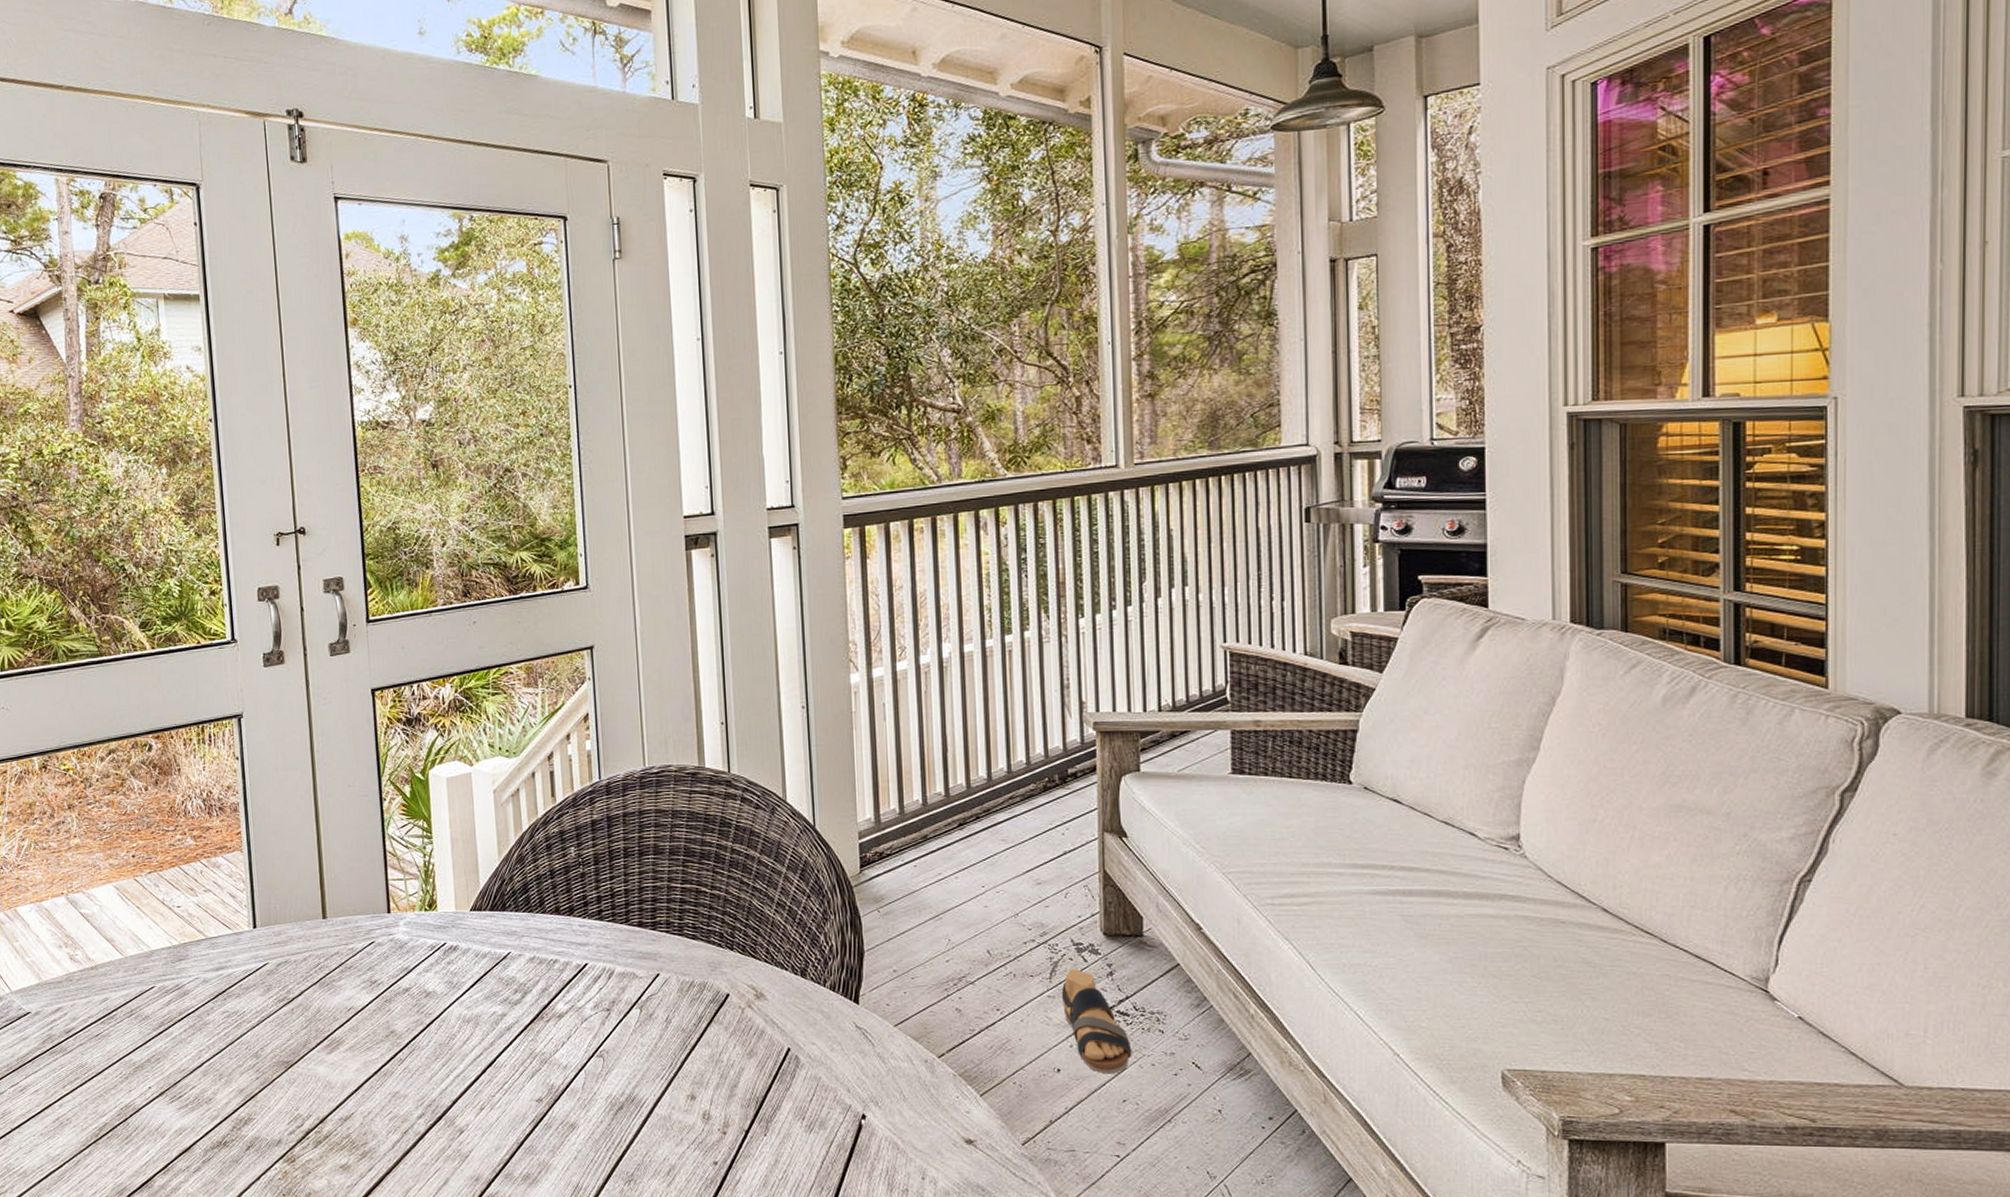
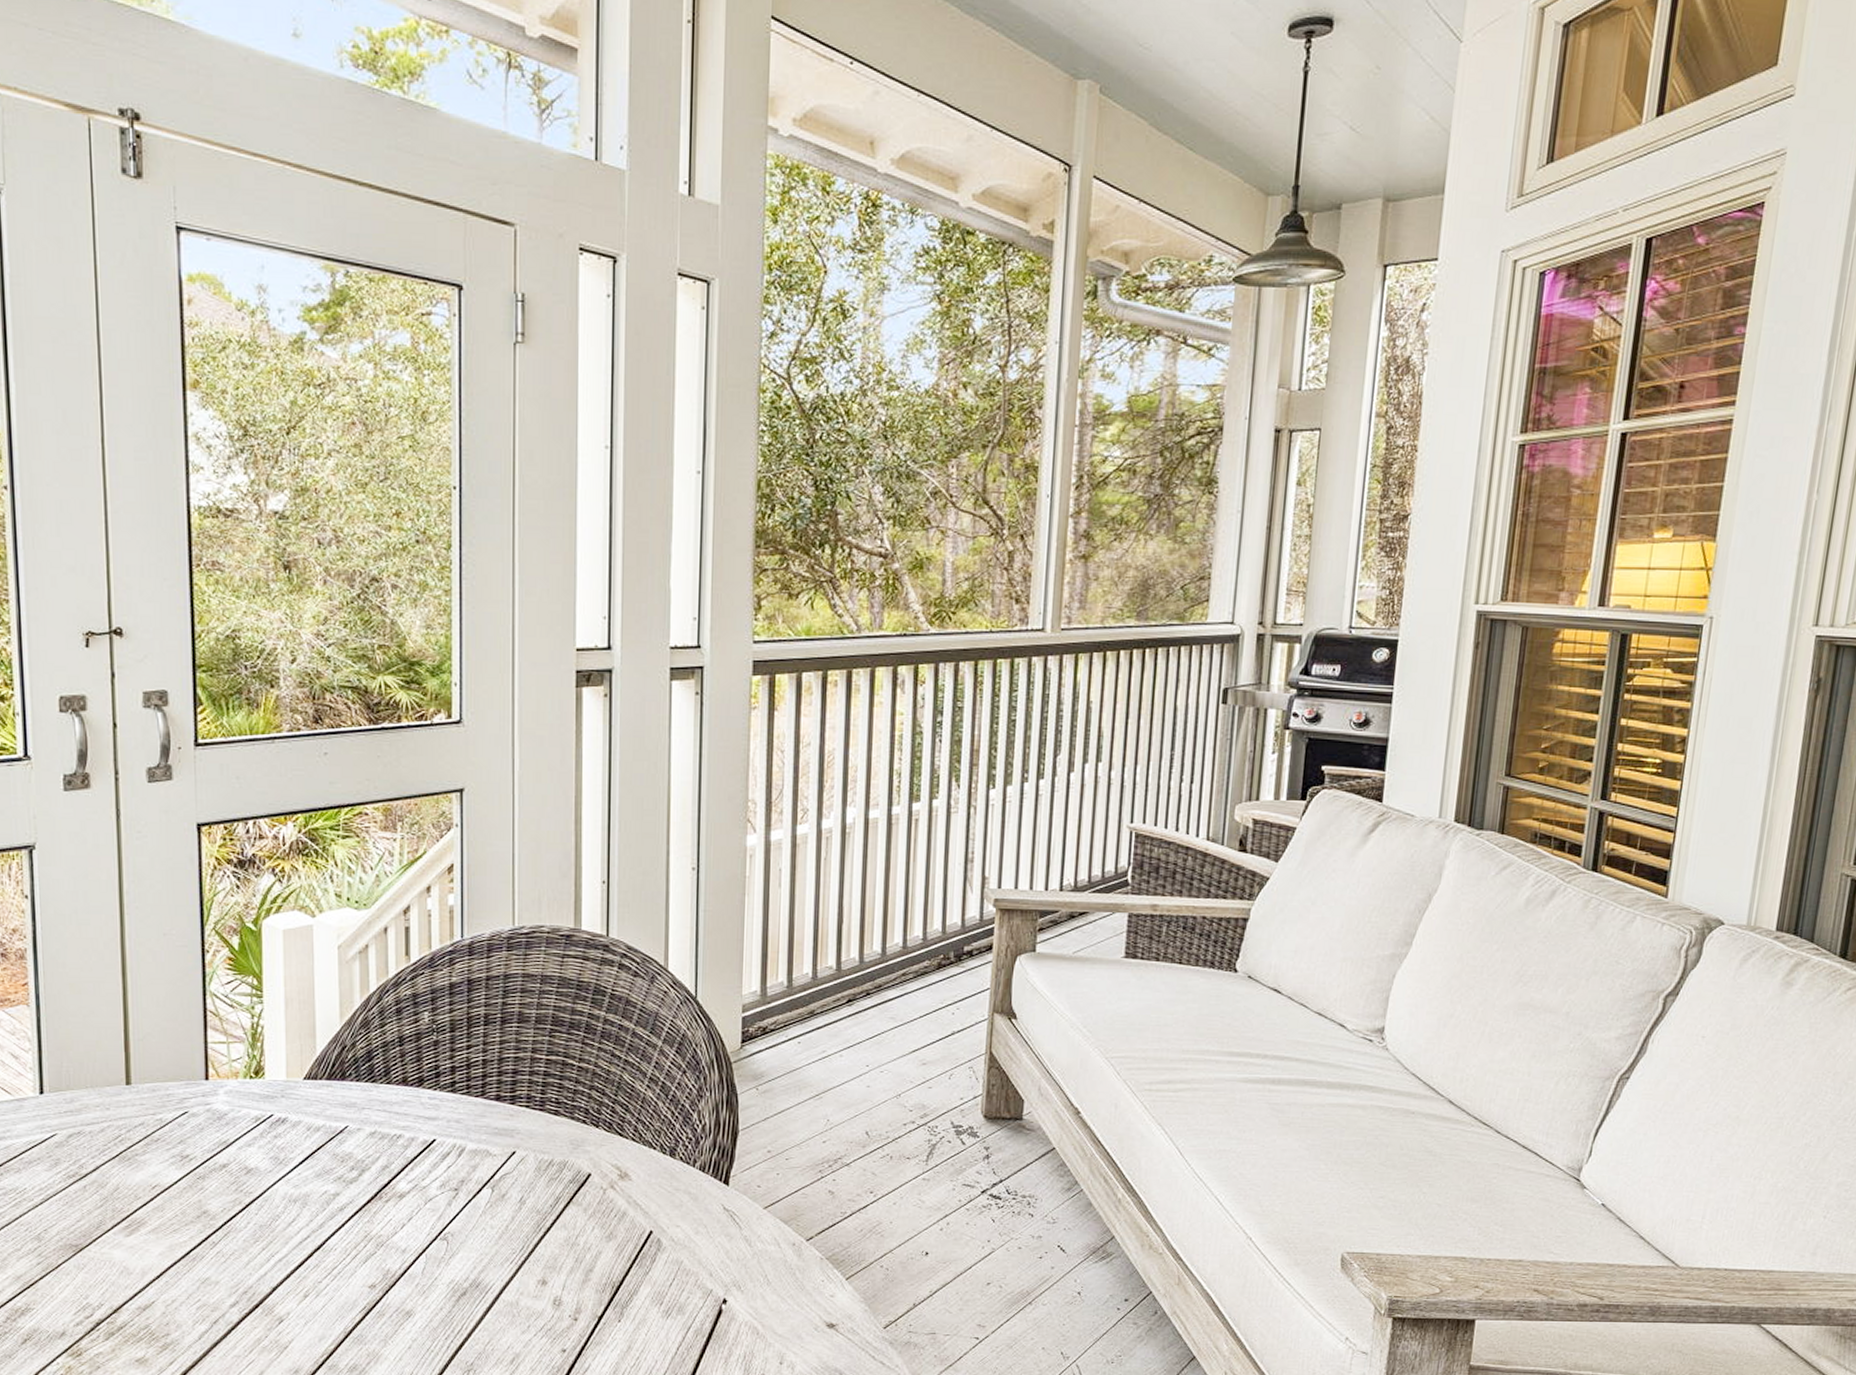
sandal: present [1061,969,1132,1073] -> none [936,1152,1001,1256]

